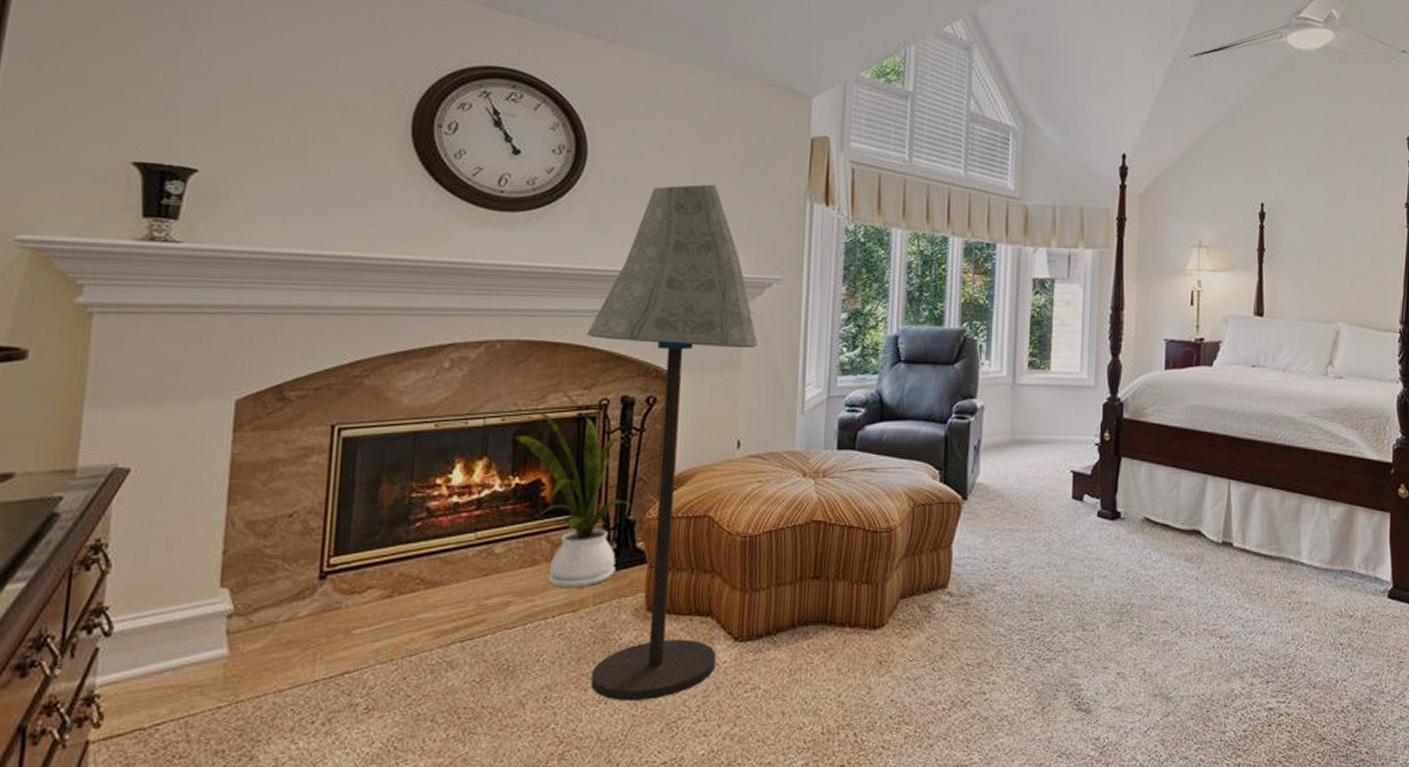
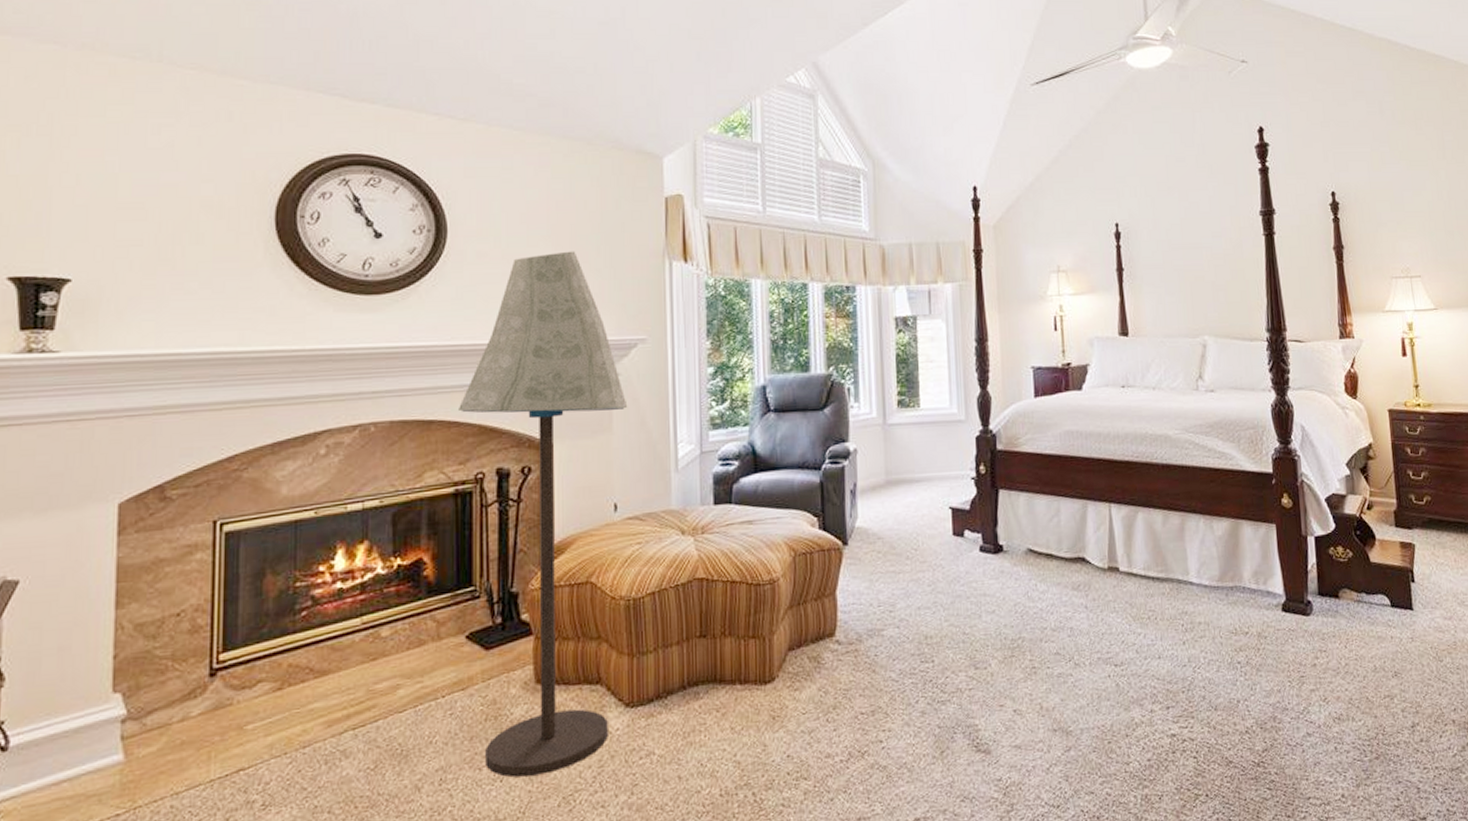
house plant: present [515,408,631,587] -> none [394,488,513,666]

